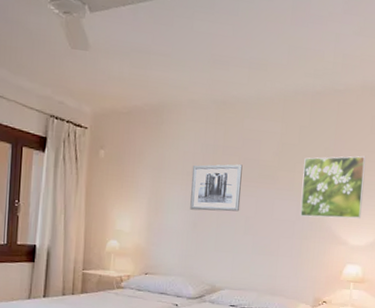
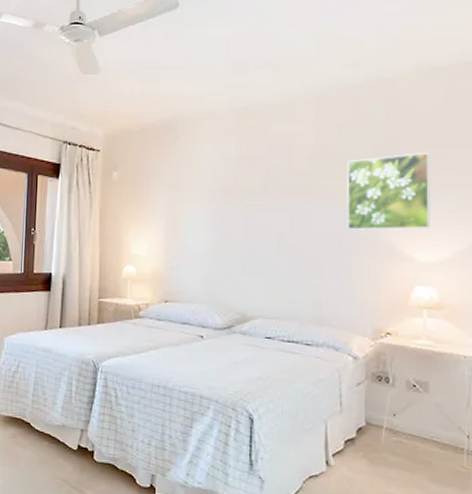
wall art: present [190,164,243,212] -> none [212,174,271,229]

